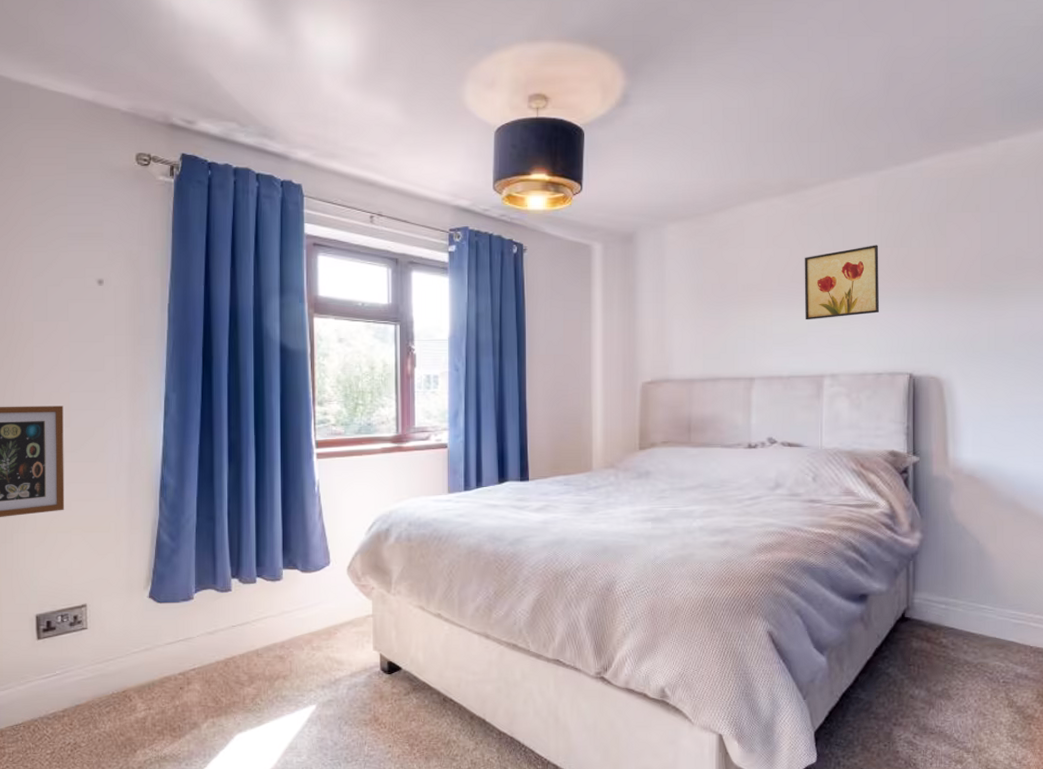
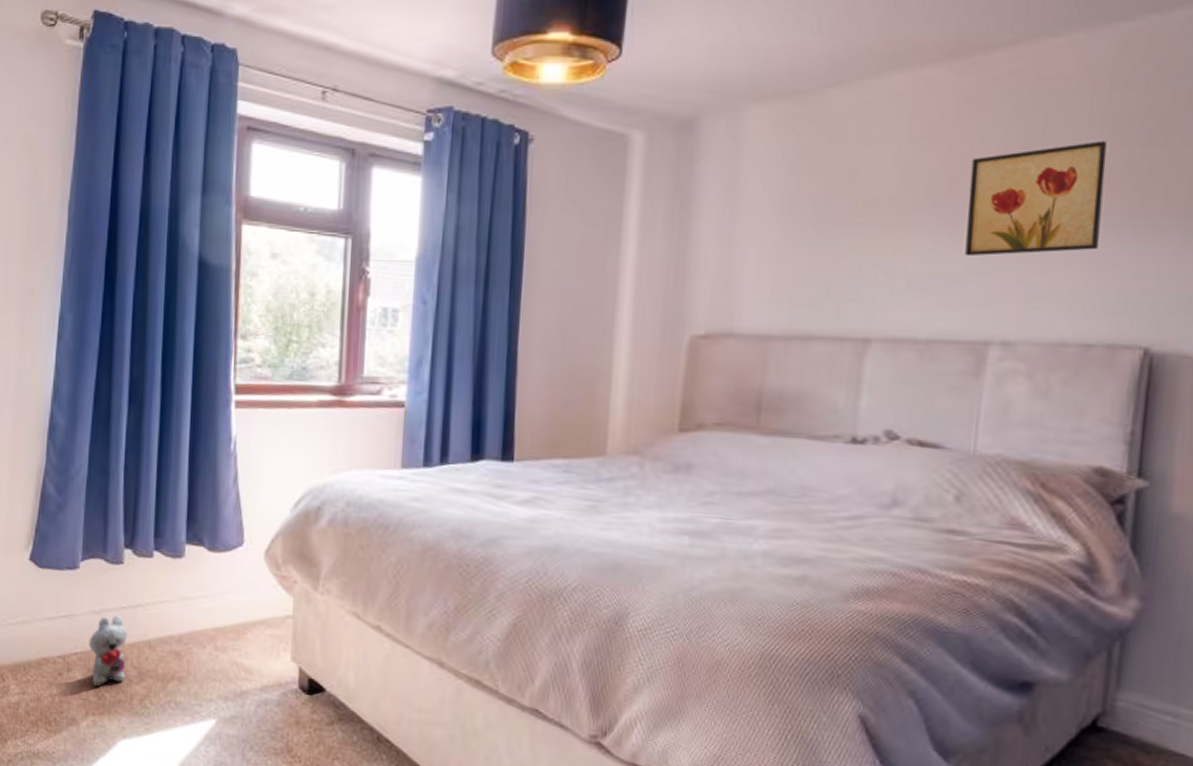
plush toy: none [205,633,238,693] -> present [88,615,127,687]

